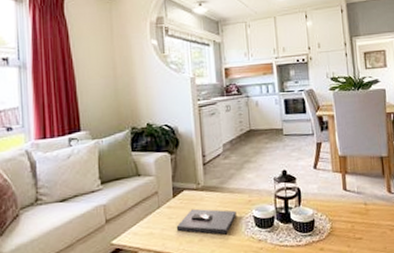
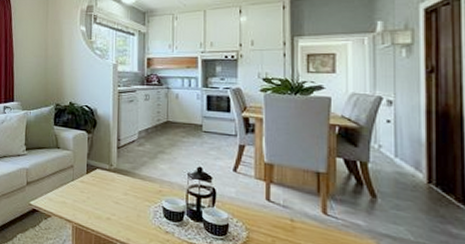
book: present [176,208,236,235] -> none [86,187,145,219]

